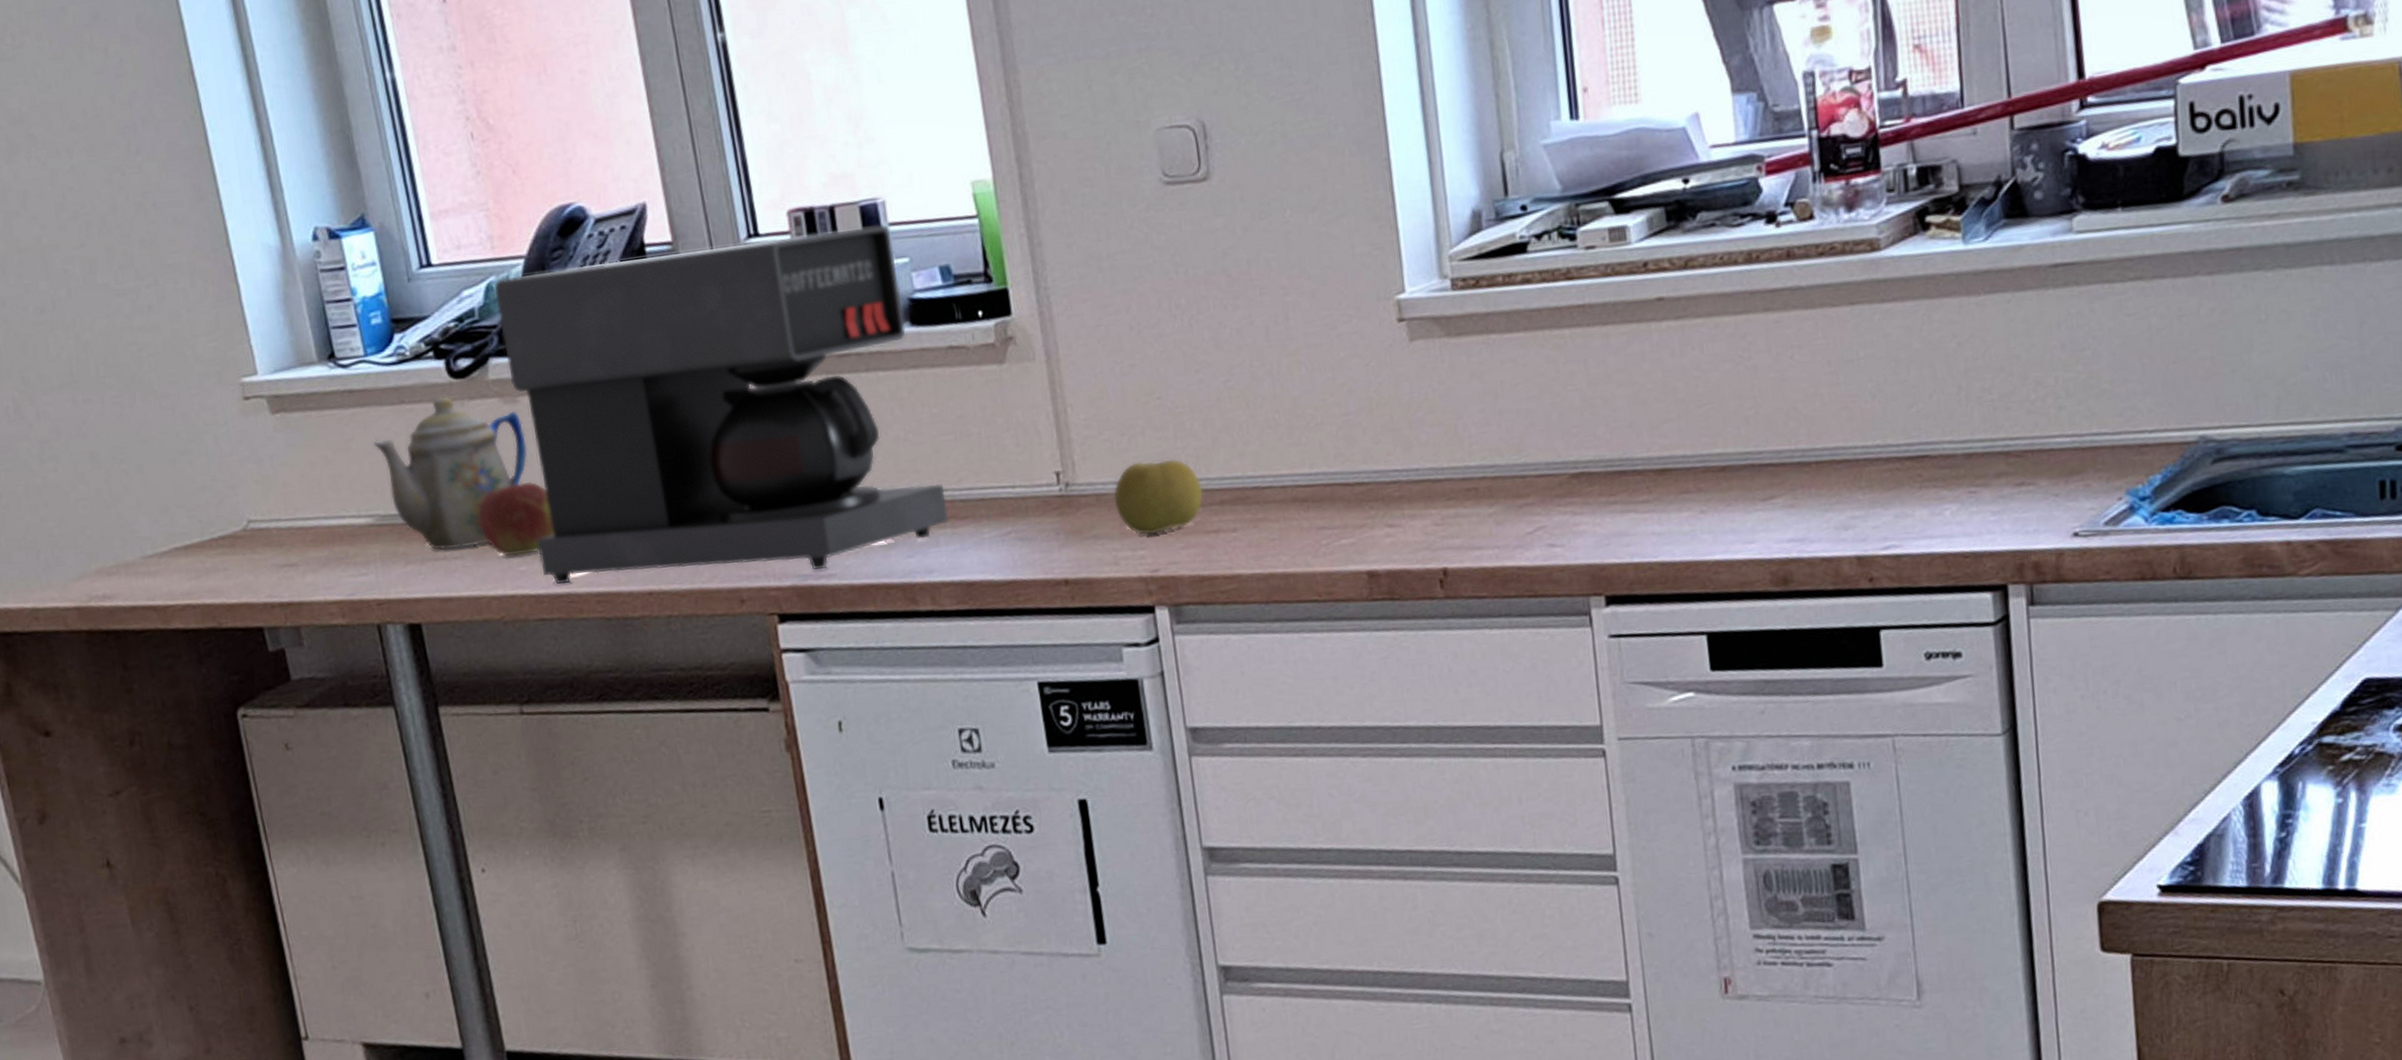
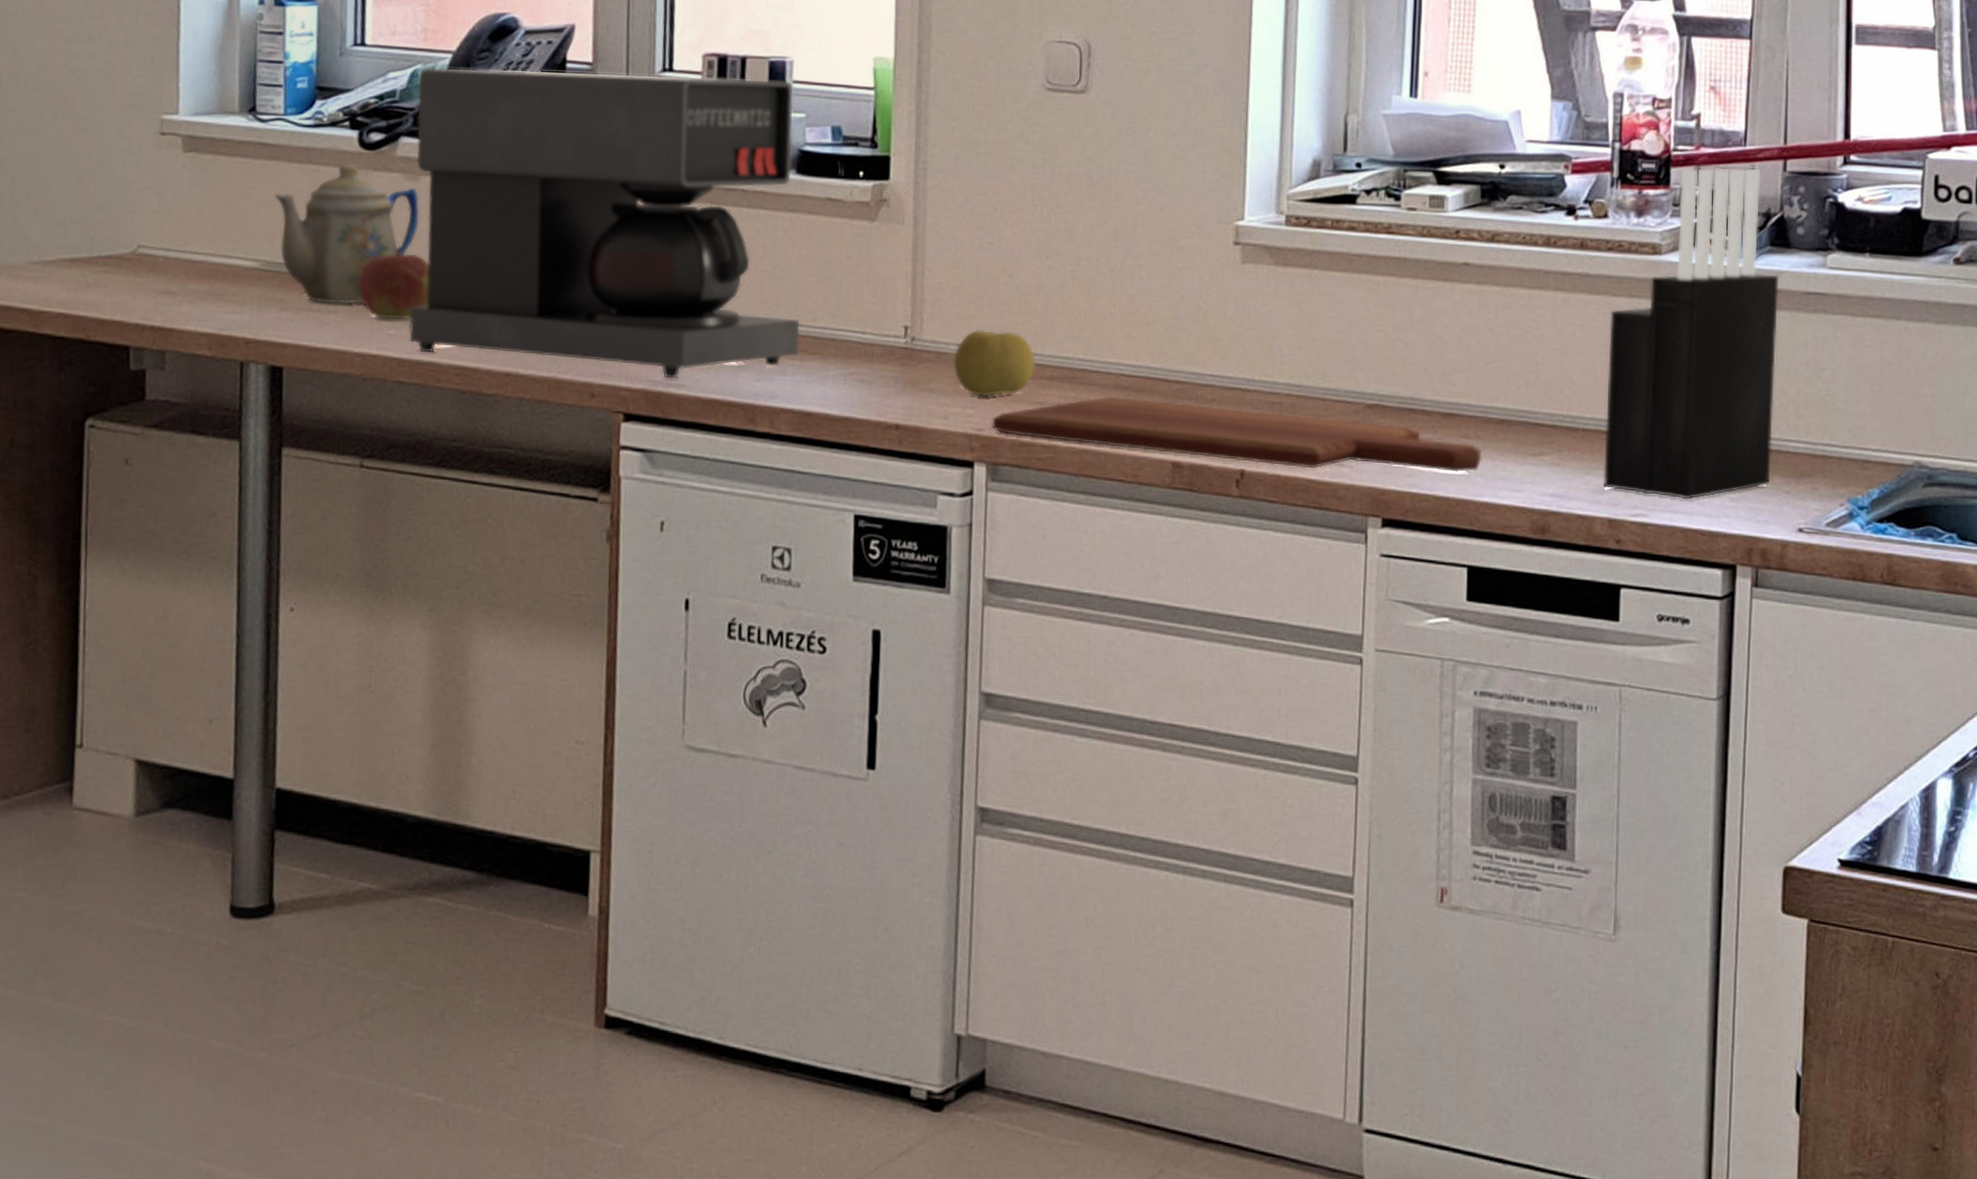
cutting board: none [1166,490,1706,571] -> present [992,396,1482,472]
knife block: none [1831,132,2035,523] -> present [1603,168,1779,500]

